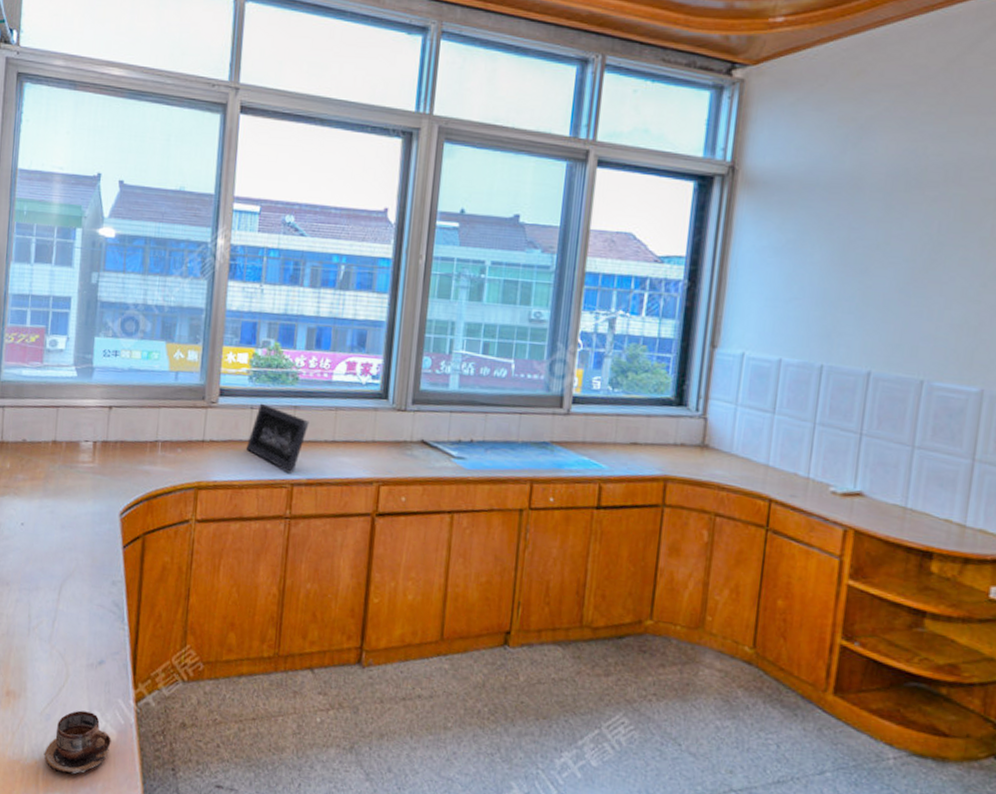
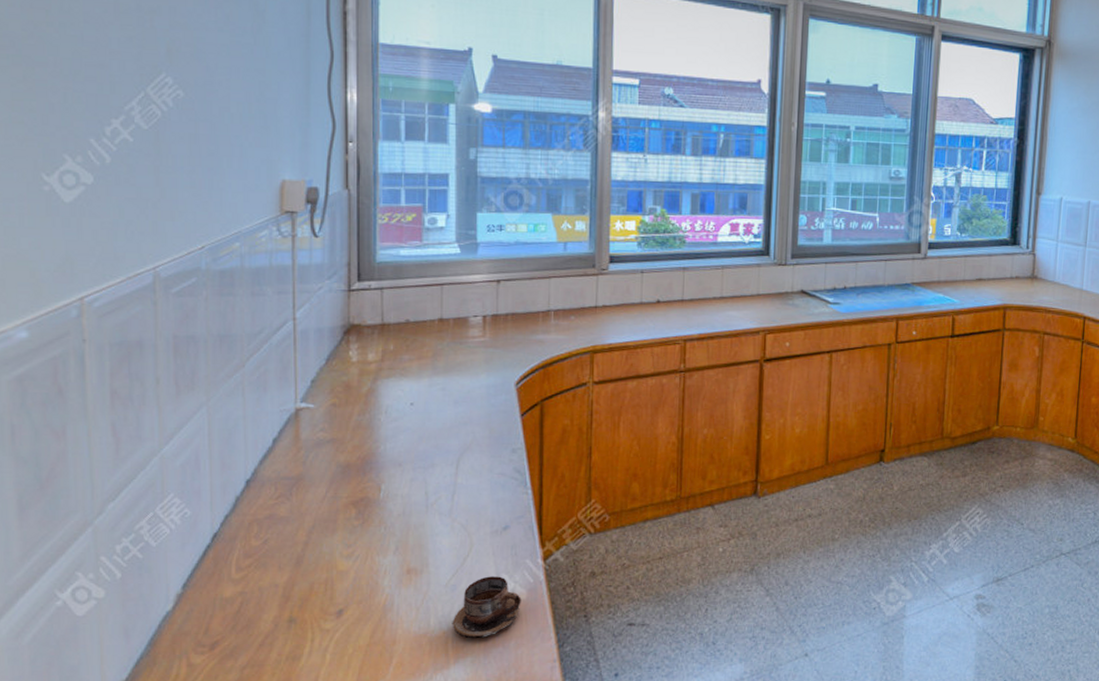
picture frame: present [246,403,309,472] -> none [638,267,698,329]

